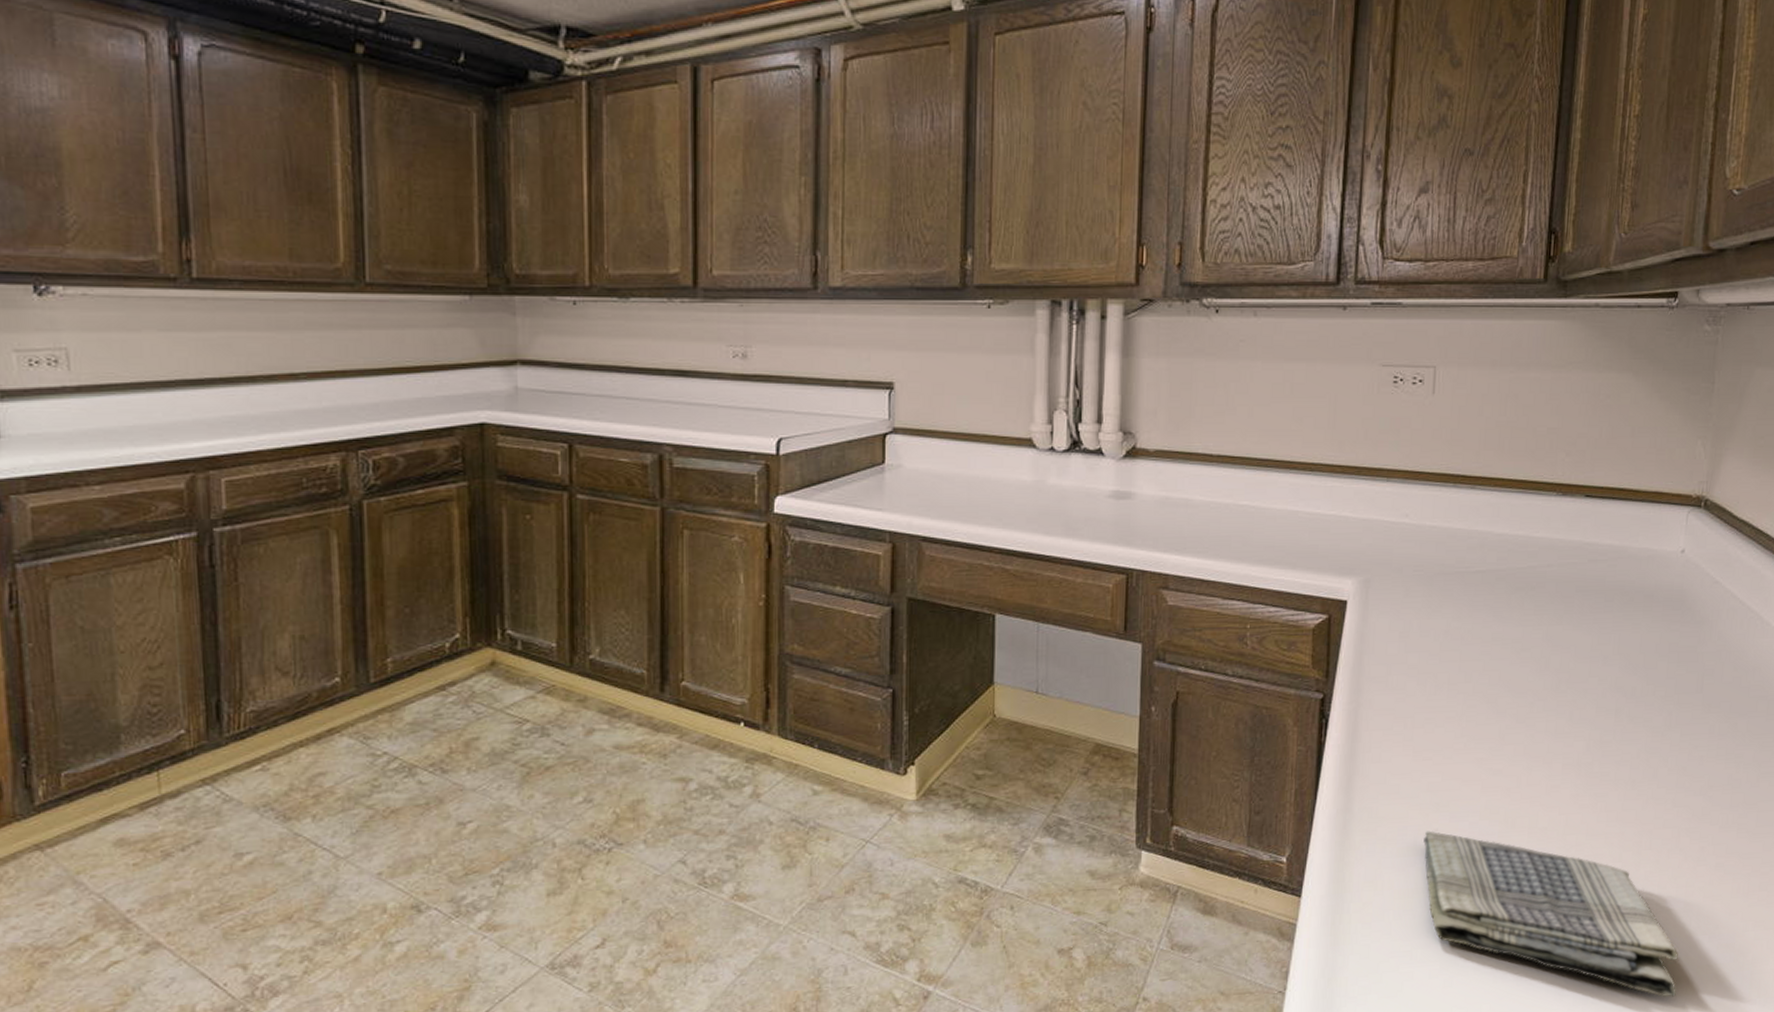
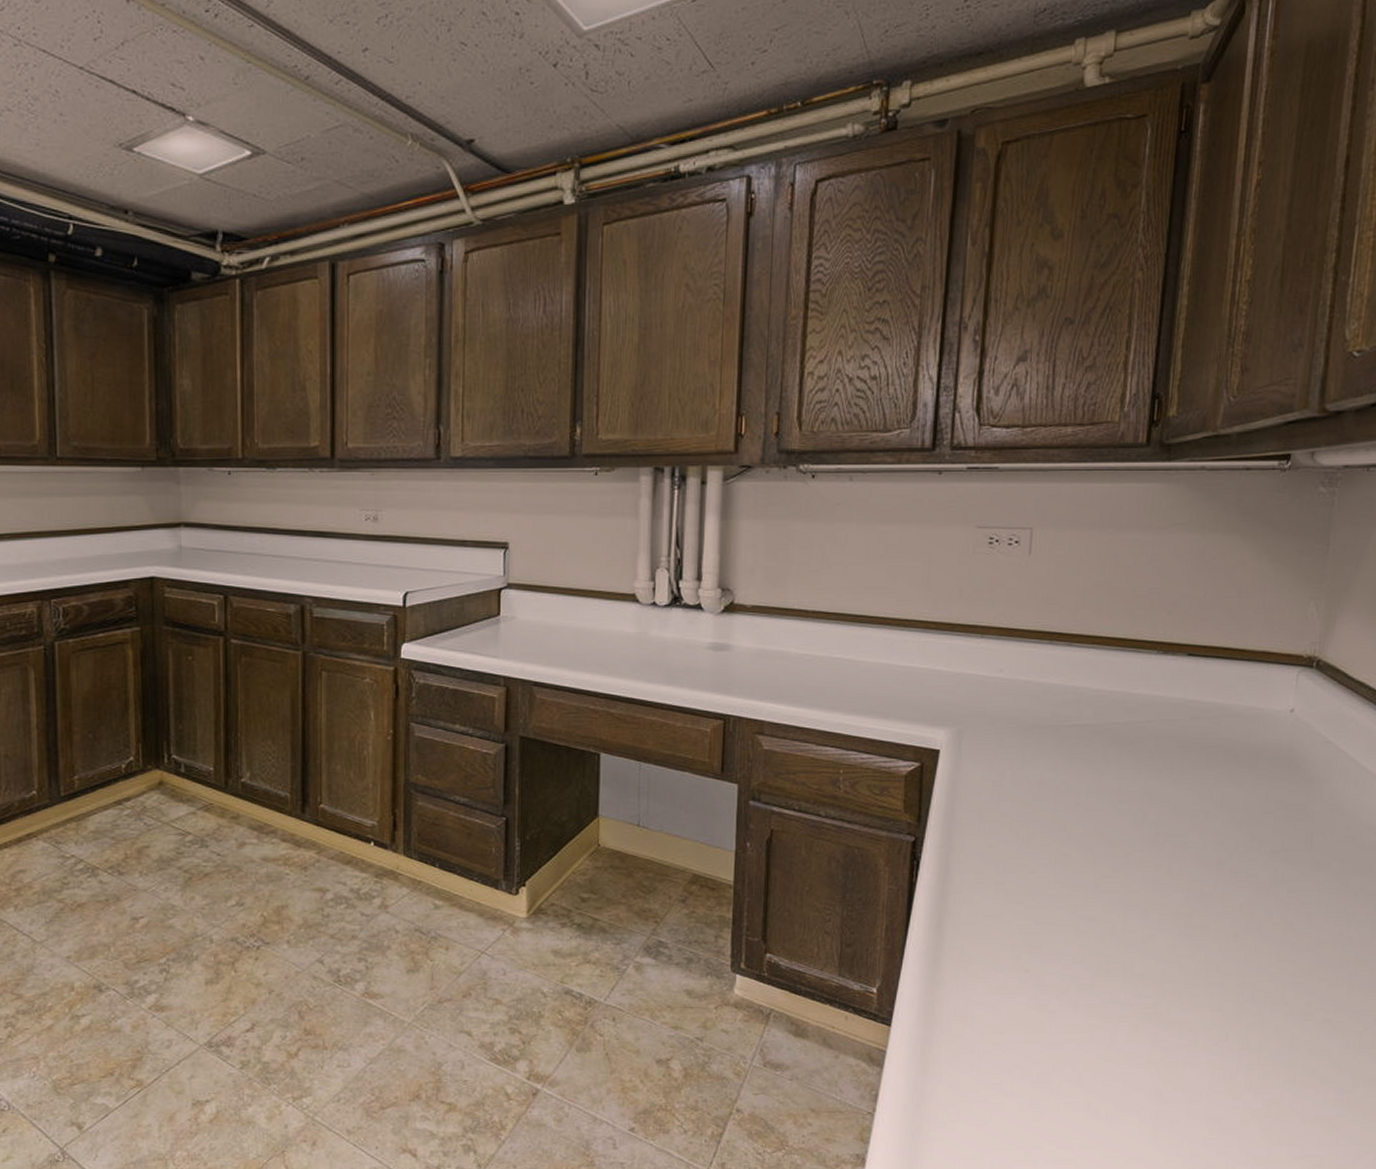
dish towel: present [1423,830,1679,998] -> none [1014,971,1282,1147]

